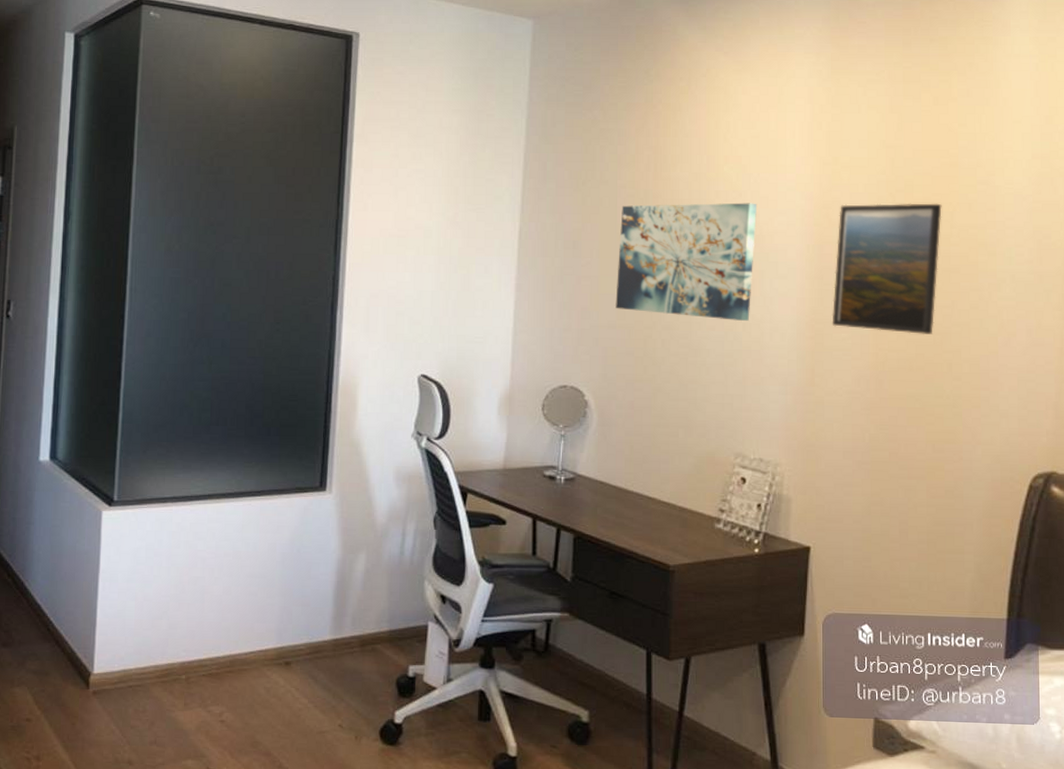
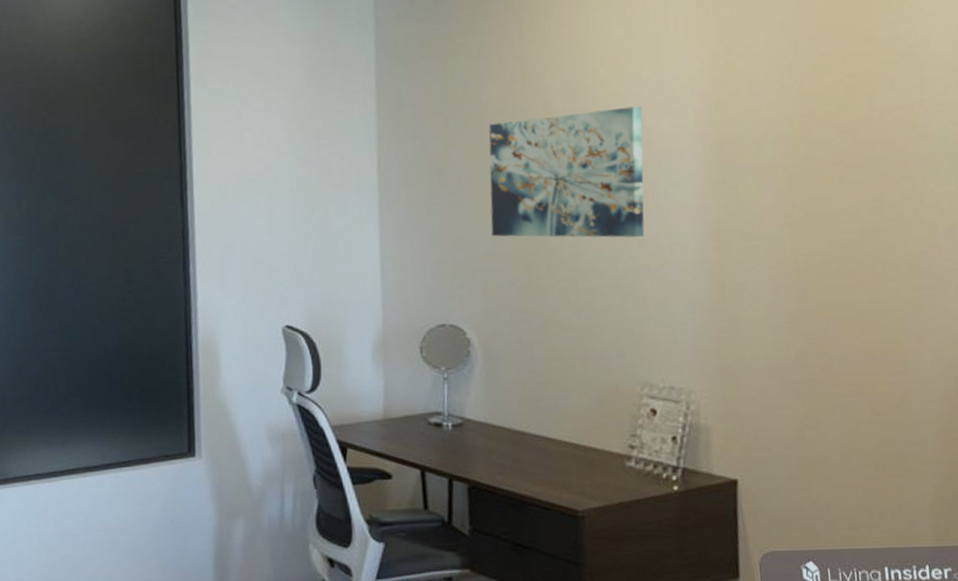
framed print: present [832,203,942,334] -> none [737,85,861,234]

